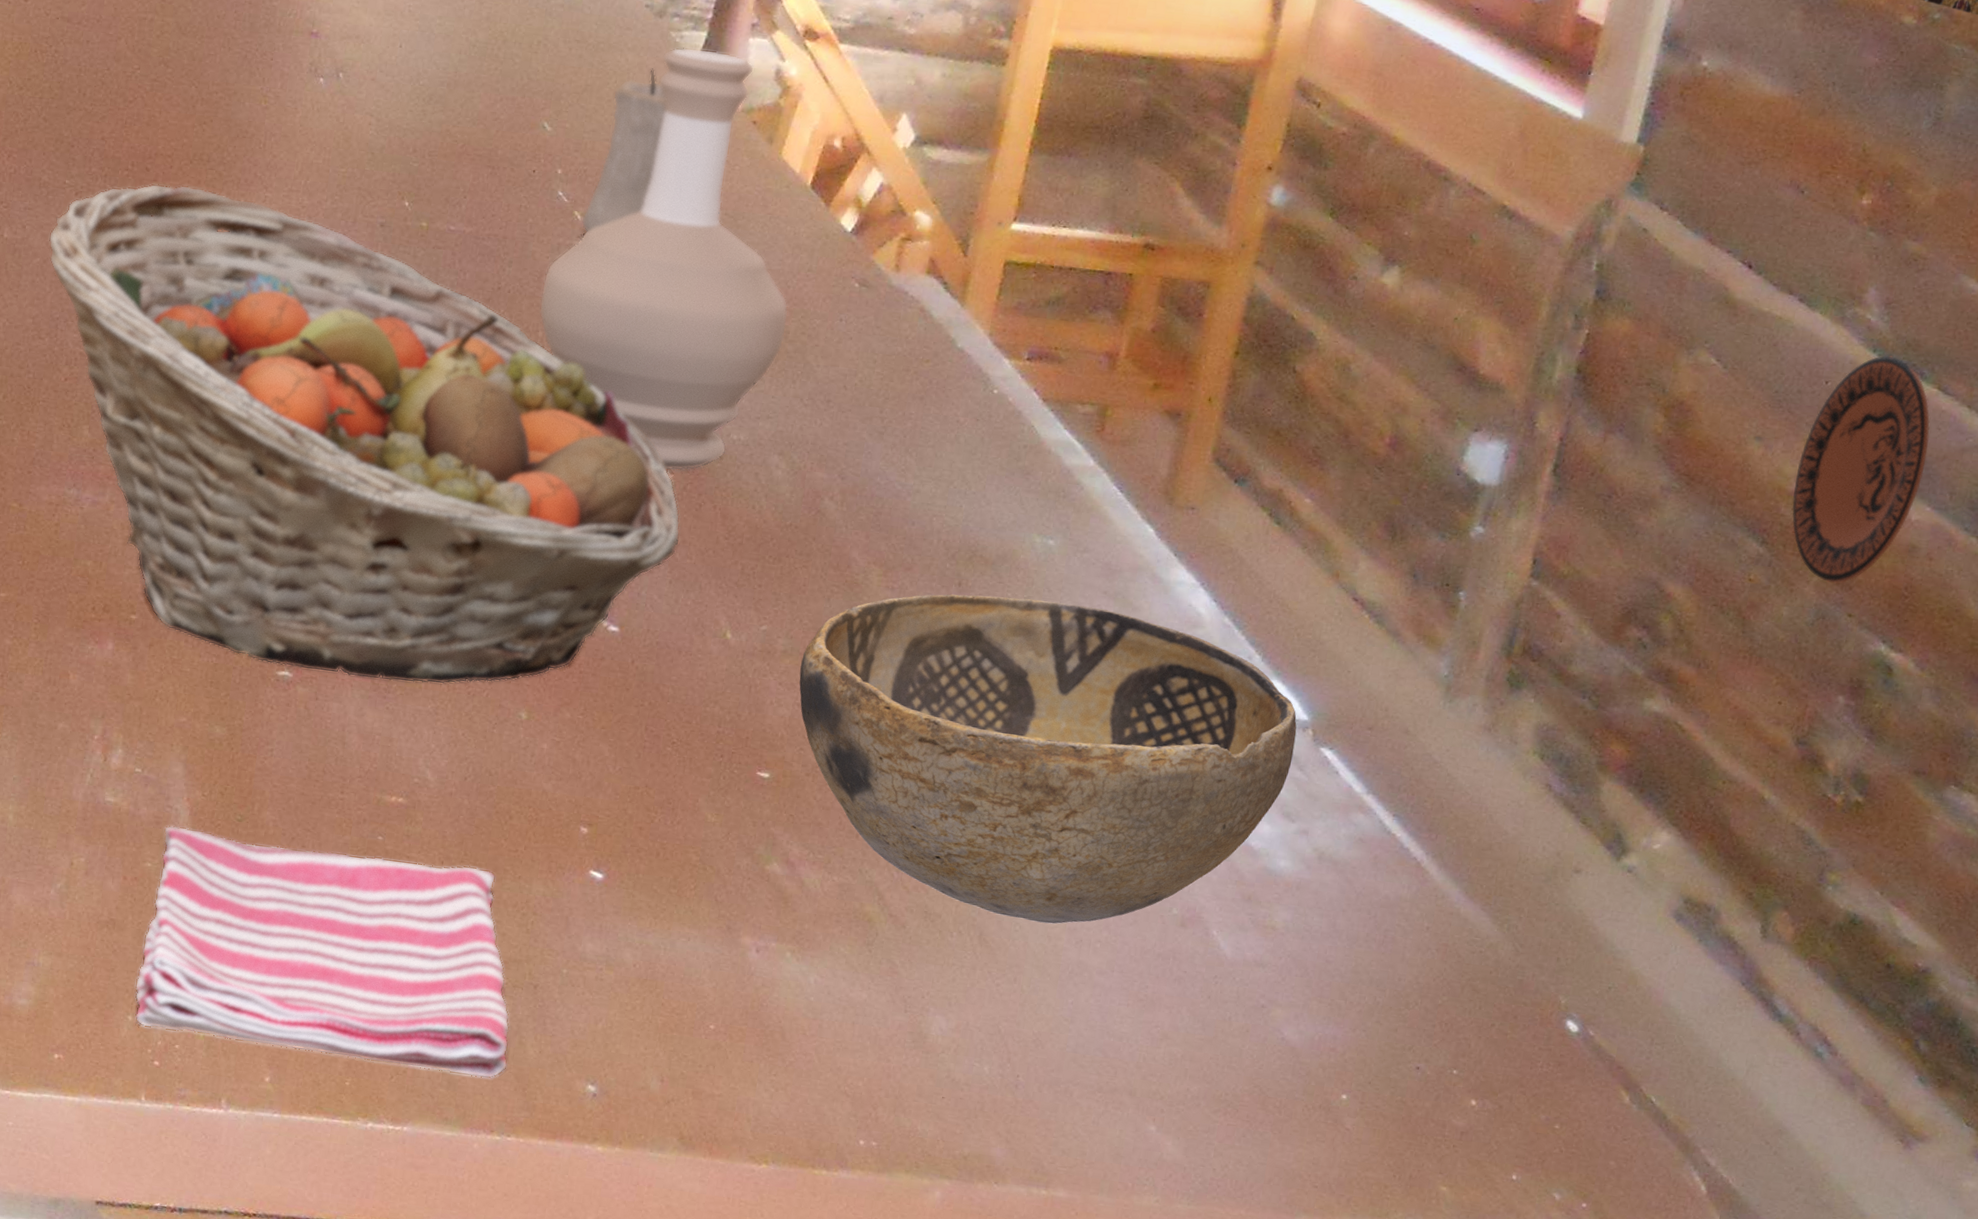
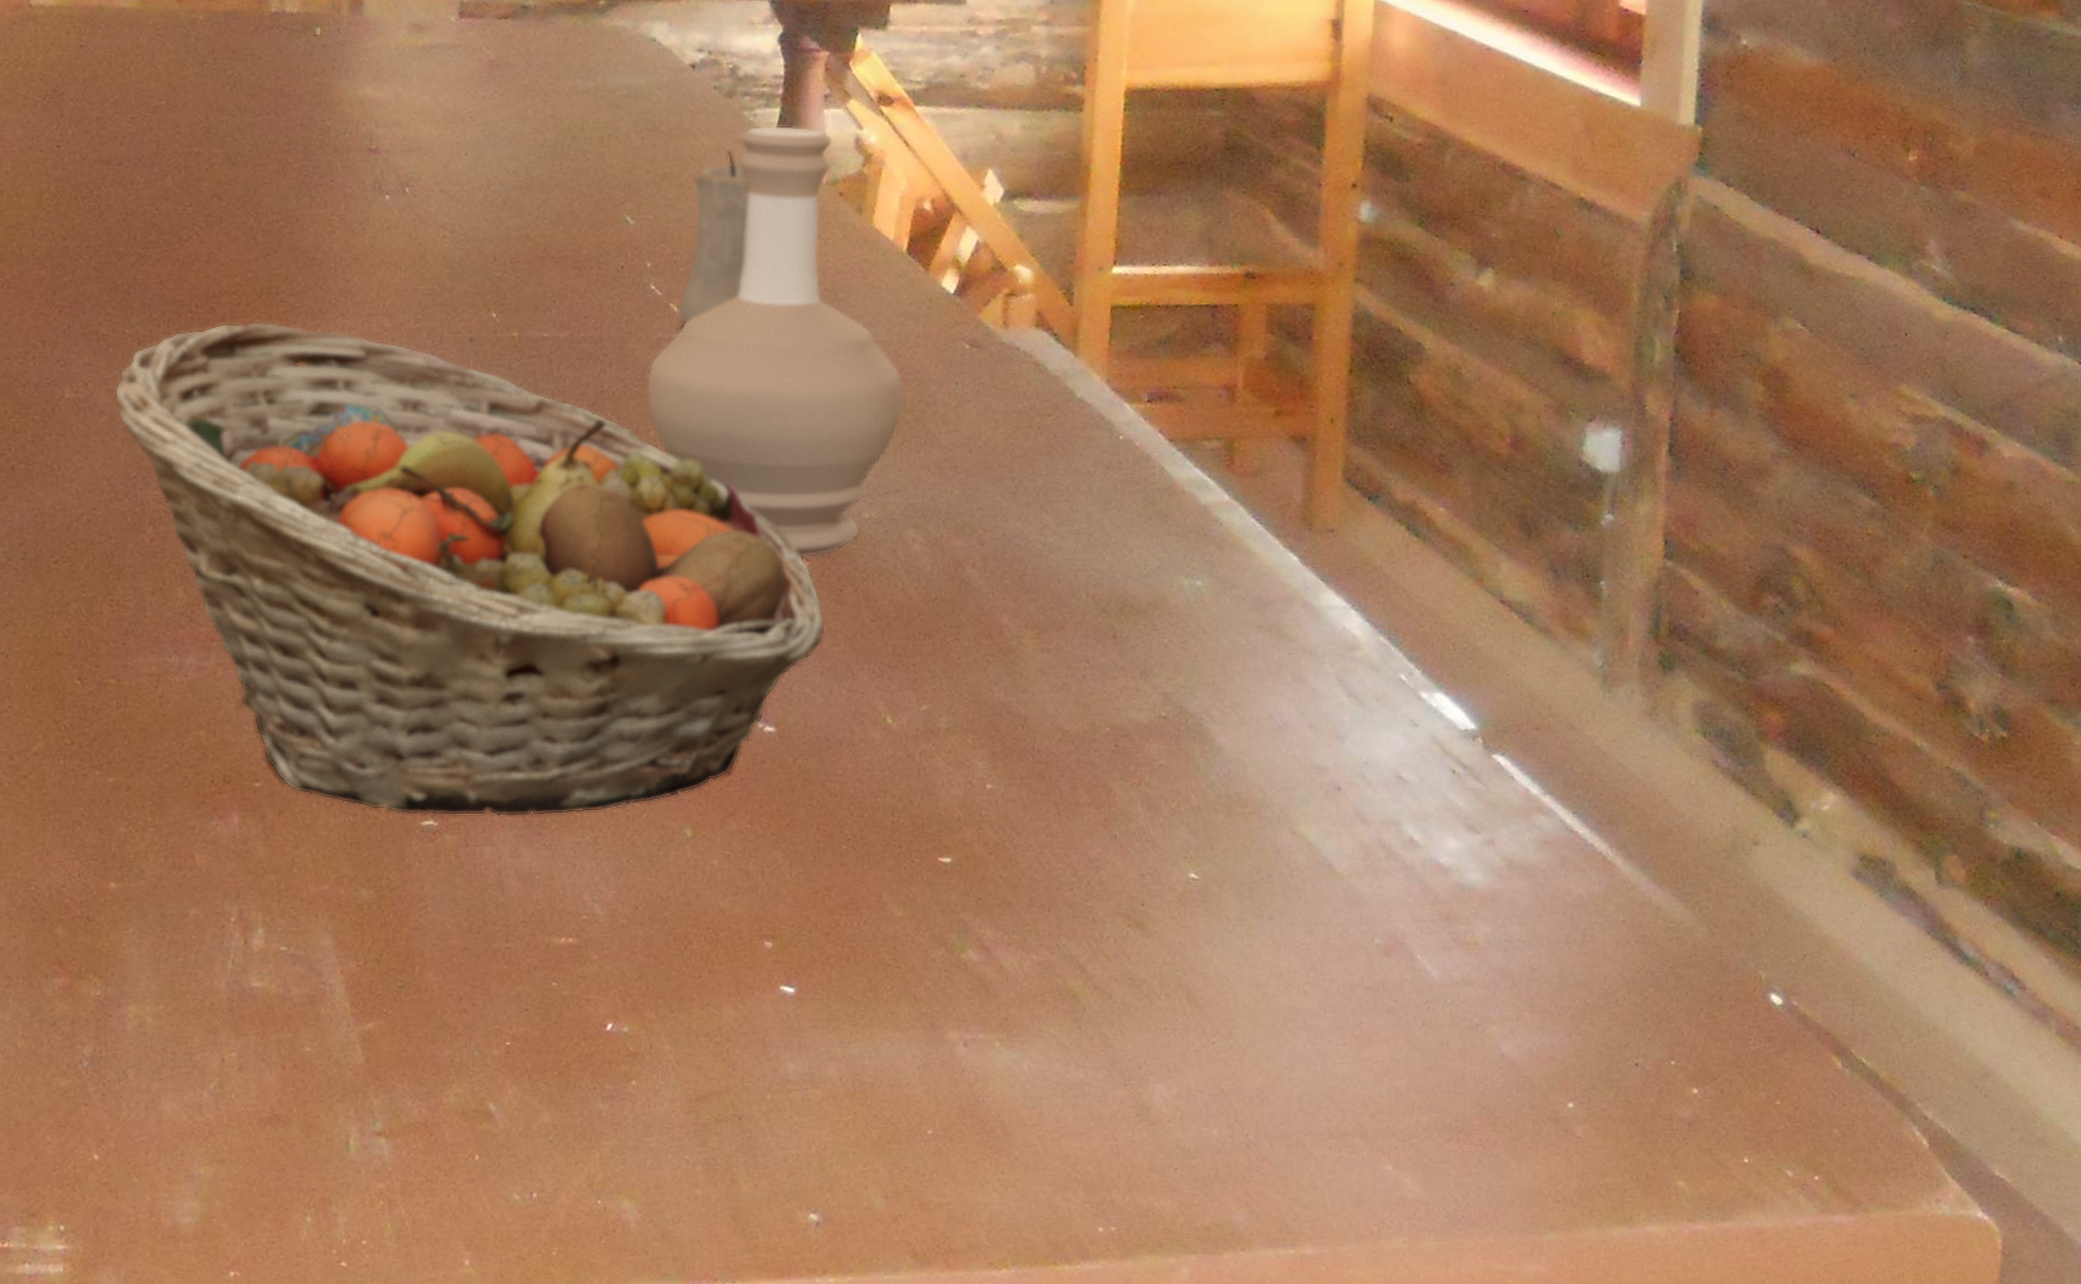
dish towel: present [134,826,510,1079] -> none [309,1000,722,1227]
decorative bowl: present [799,594,1297,924] -> none [967,642,1467,972]
decorative plate: present [1792,355,1930,583] -> none [1893,302,2009,527]

